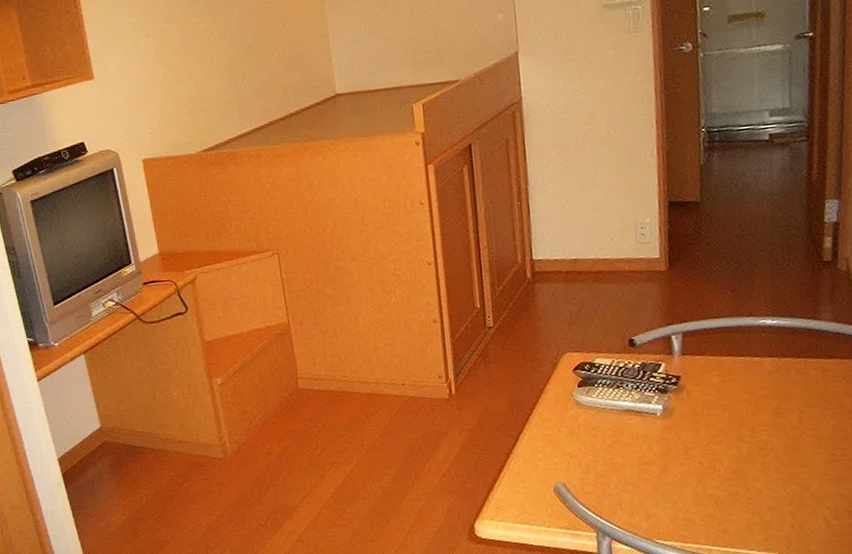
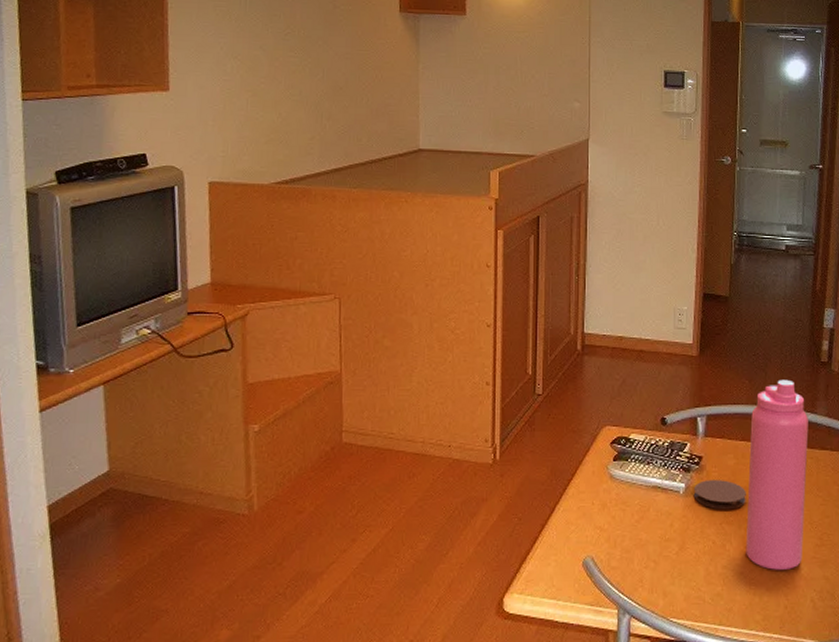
coaster: none [673,399,737,430] -> present [693,480,746,510]
water bottle: none [737,285,811,489] -> present [745,379,809,570]

